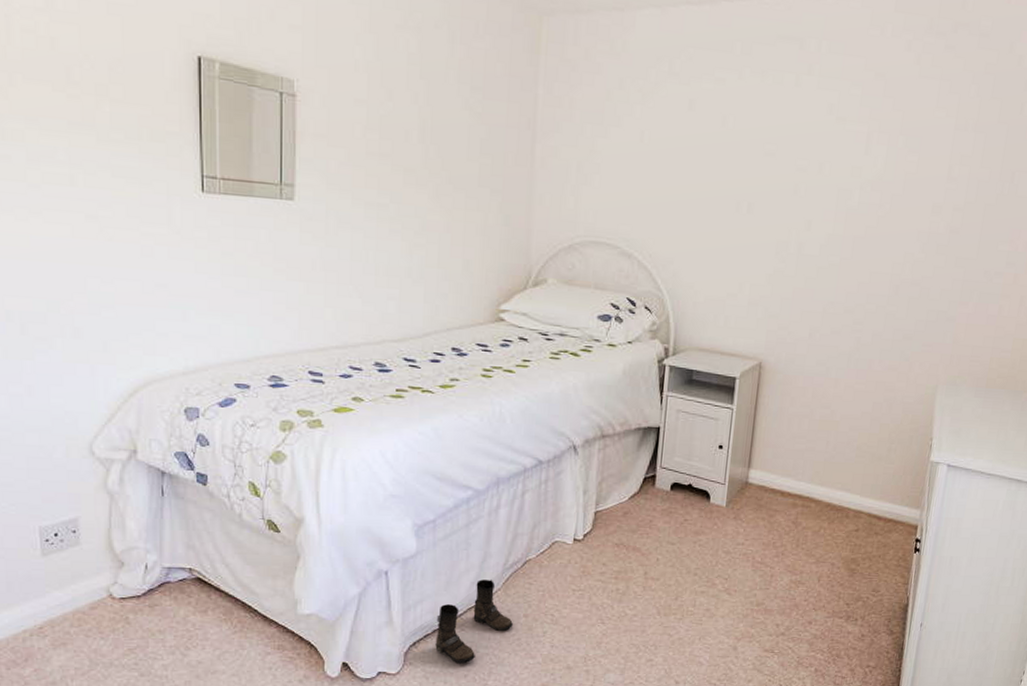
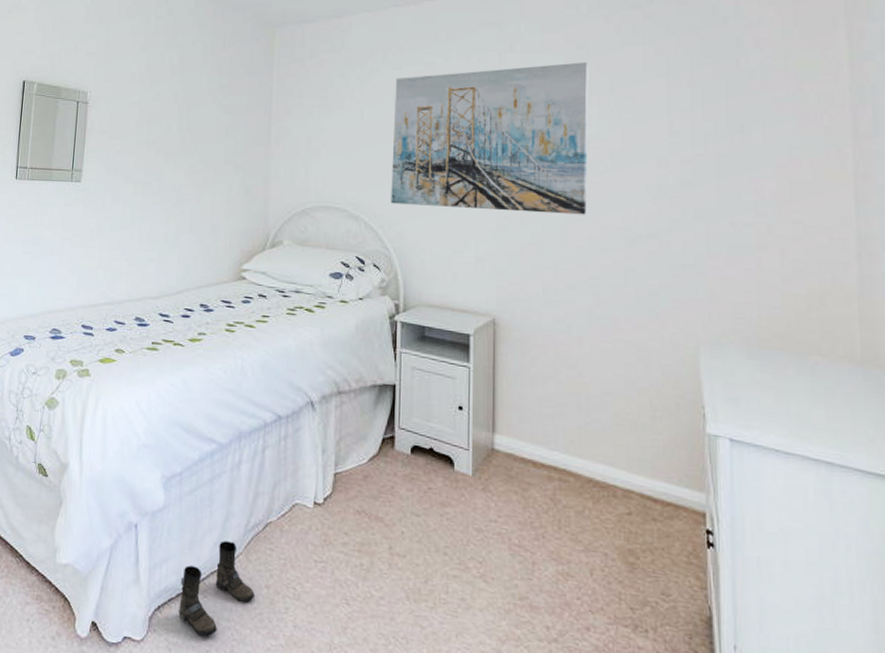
wall art: none [667,93,884,260] -> present [391,62,589,215]

